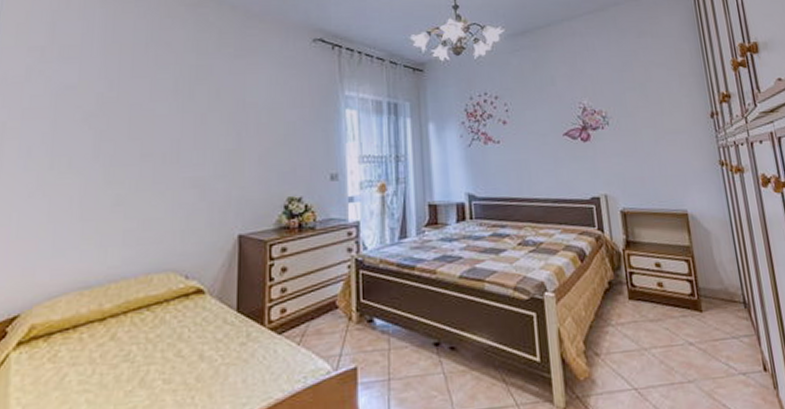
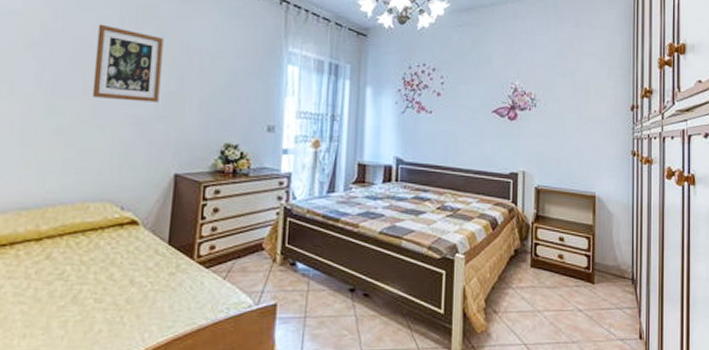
wall art: none [150,88,219,164] -> present [92,24,164,103]

